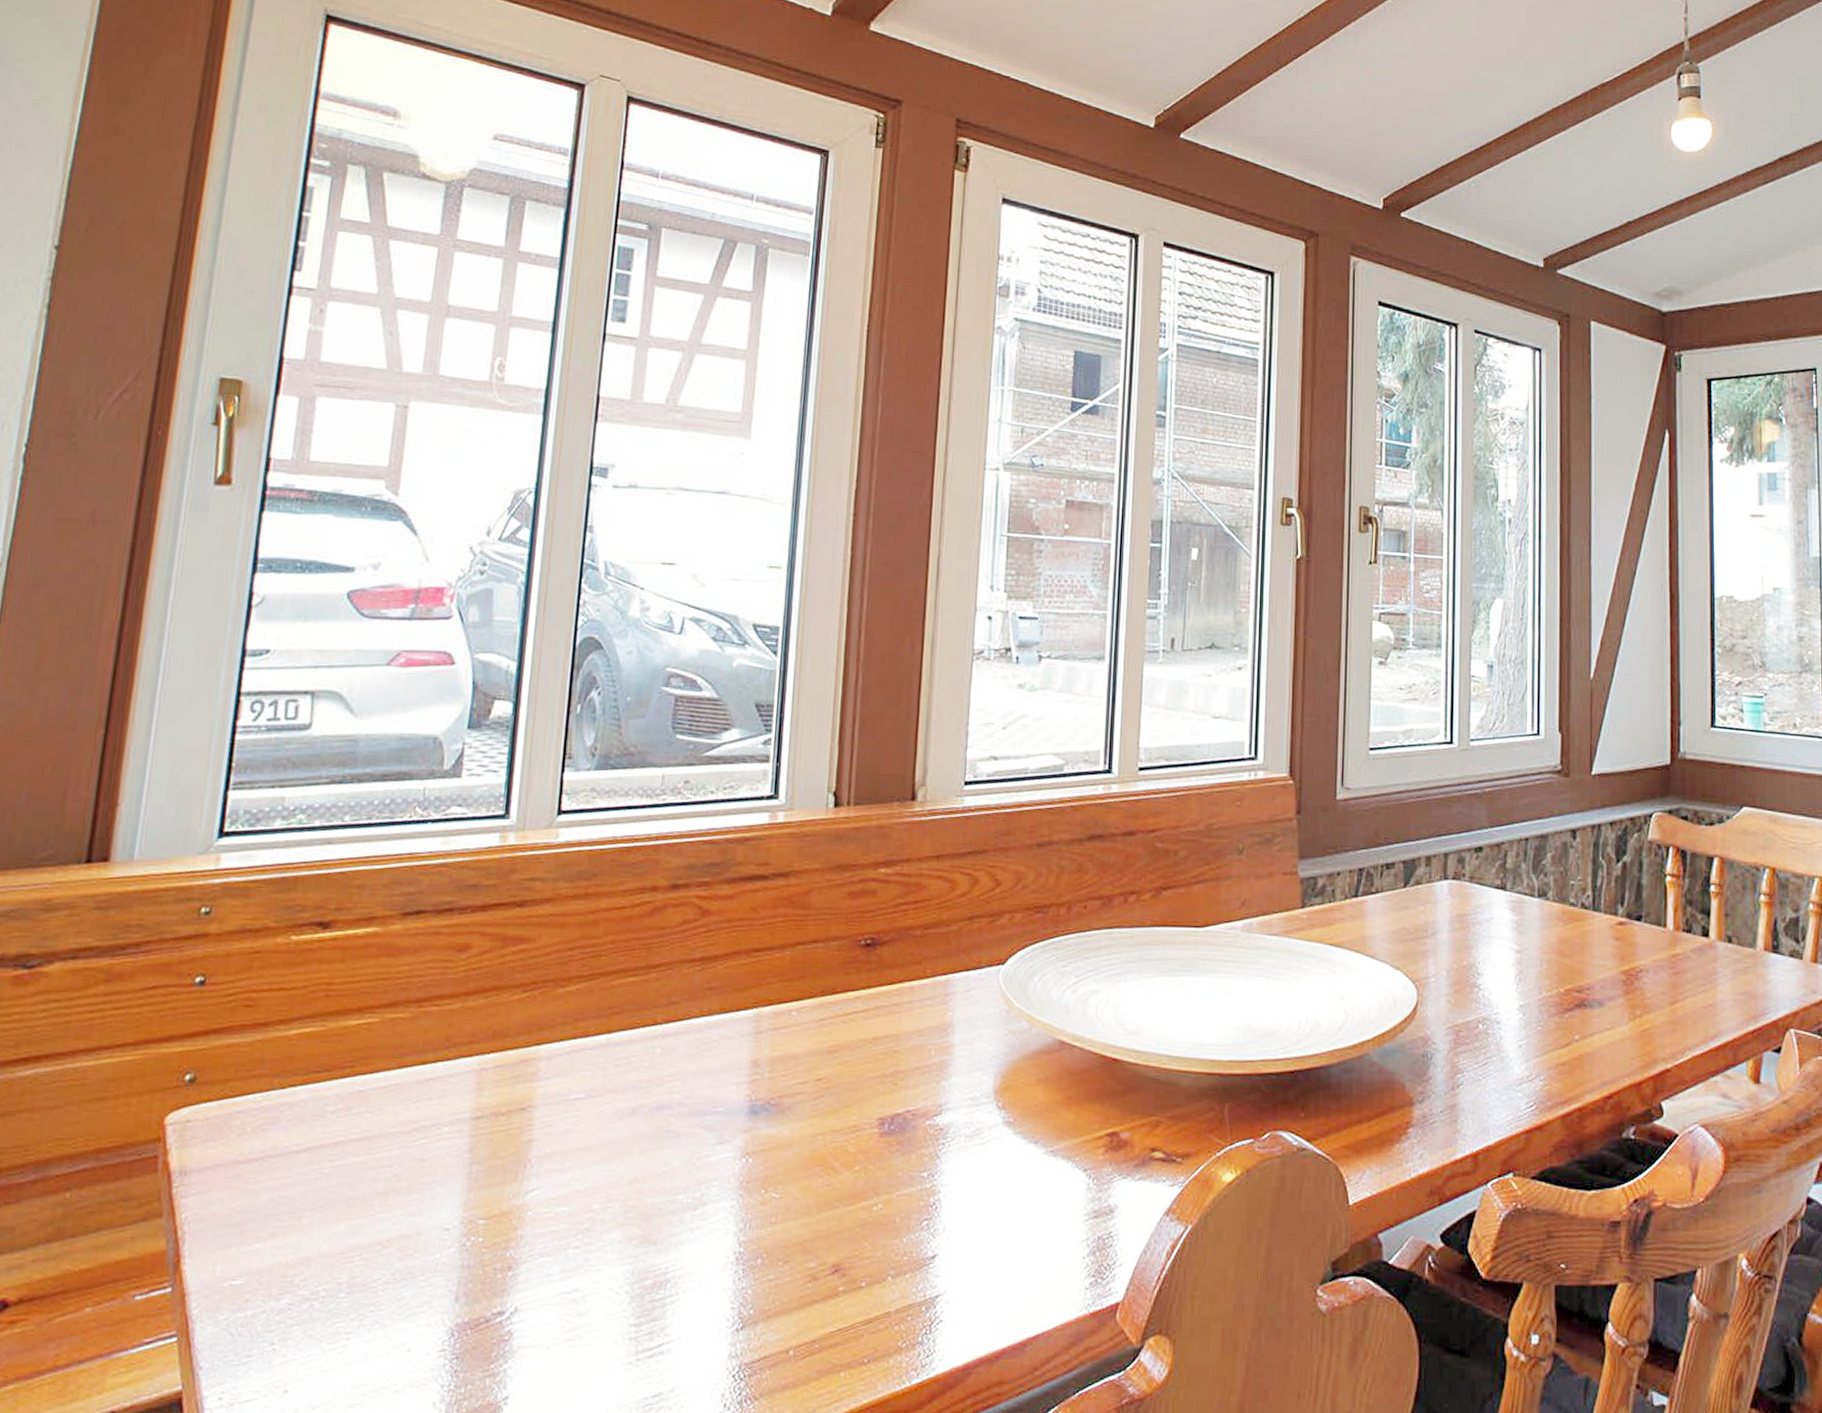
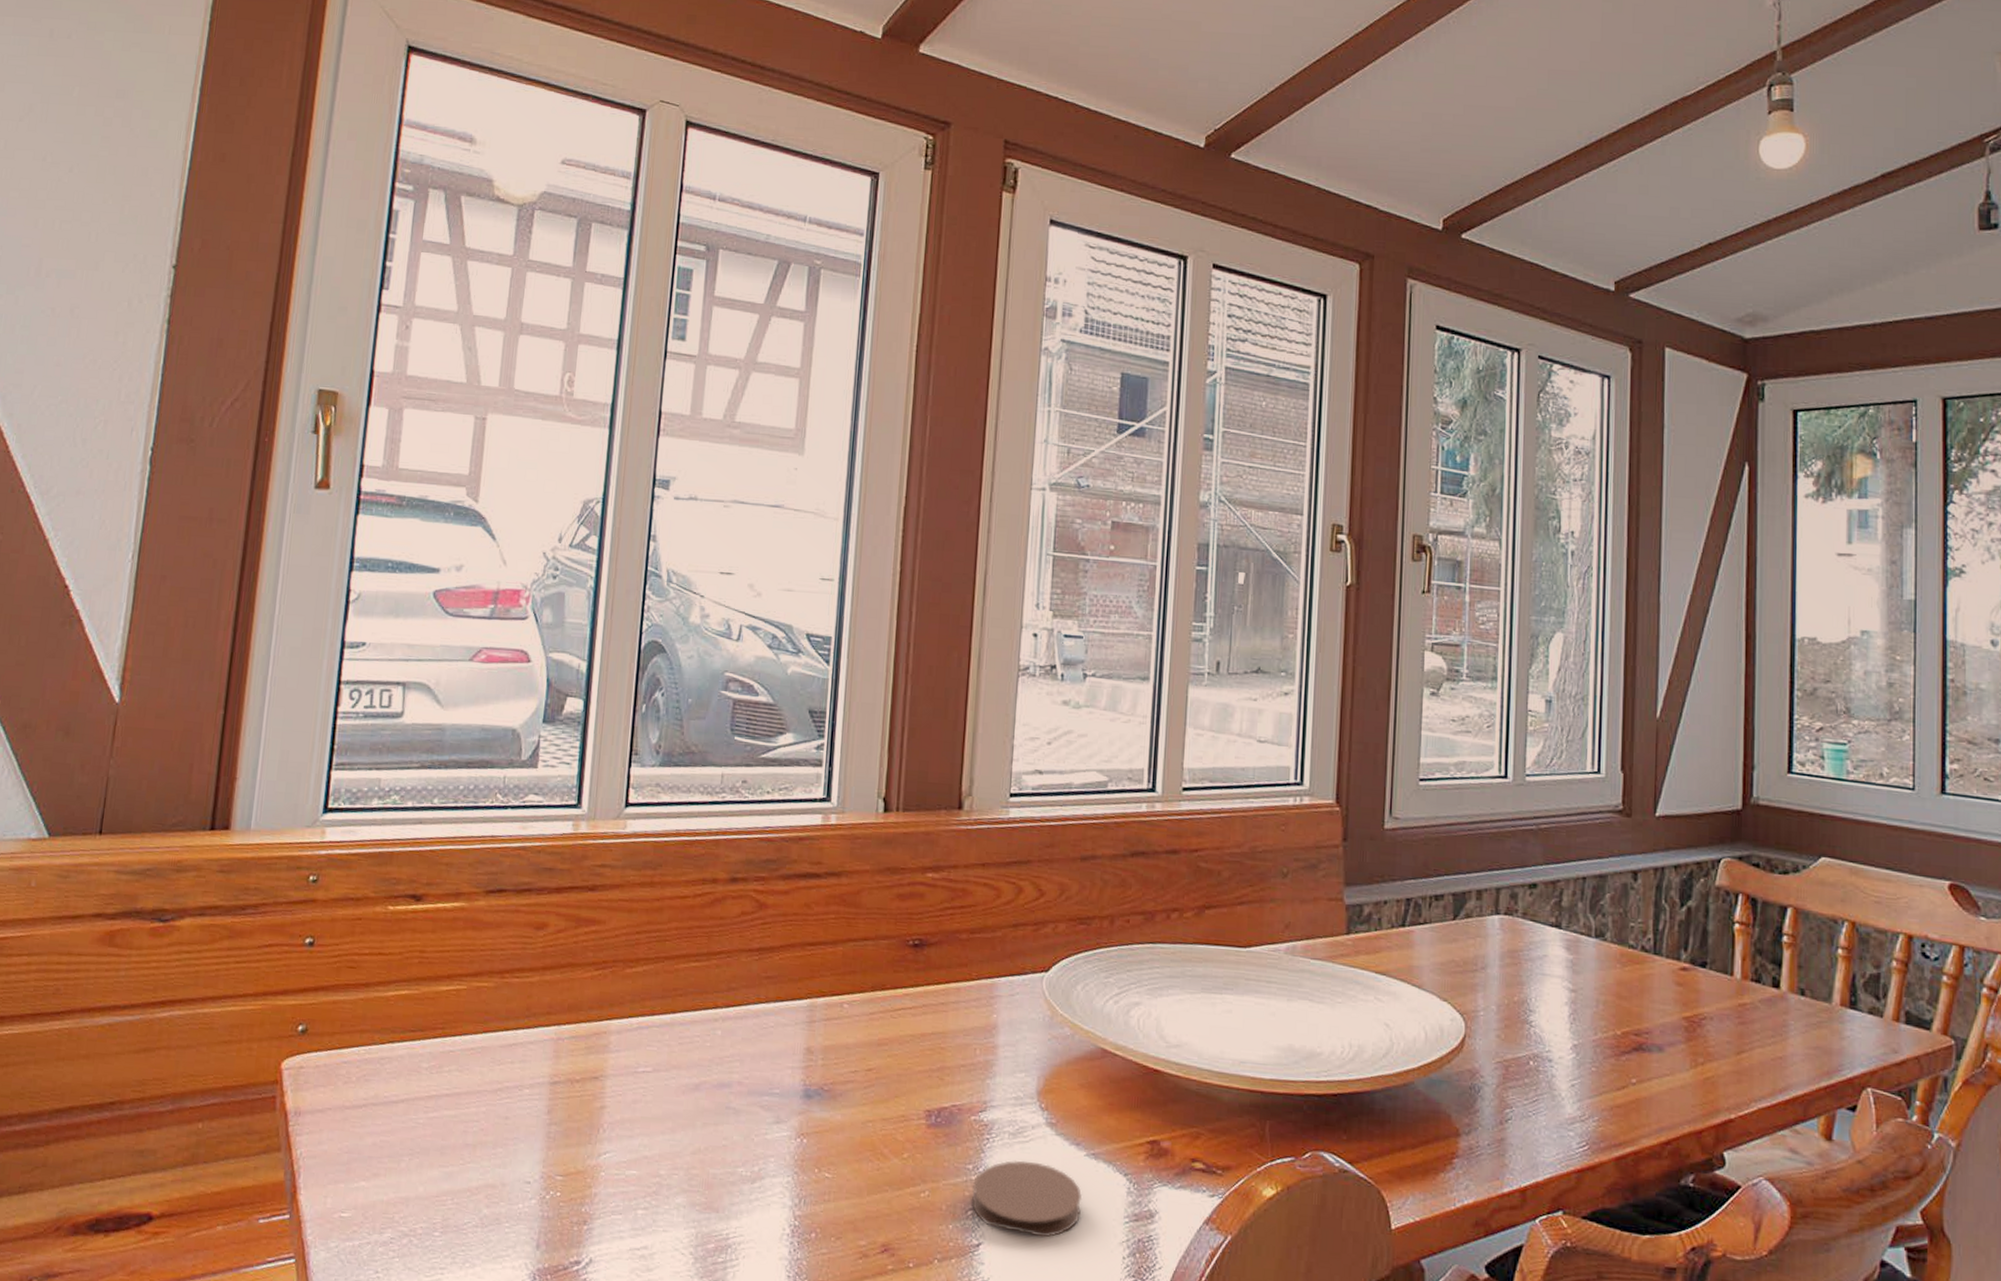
coaster: none [926,1163,1041,1243] -> present [971,1160,1082,1238]

